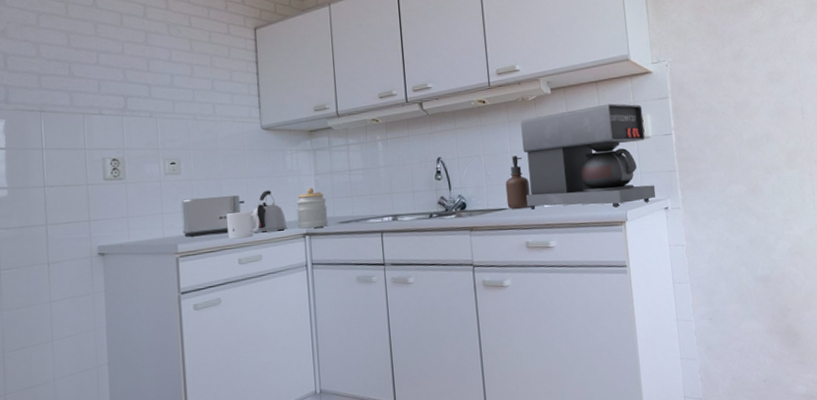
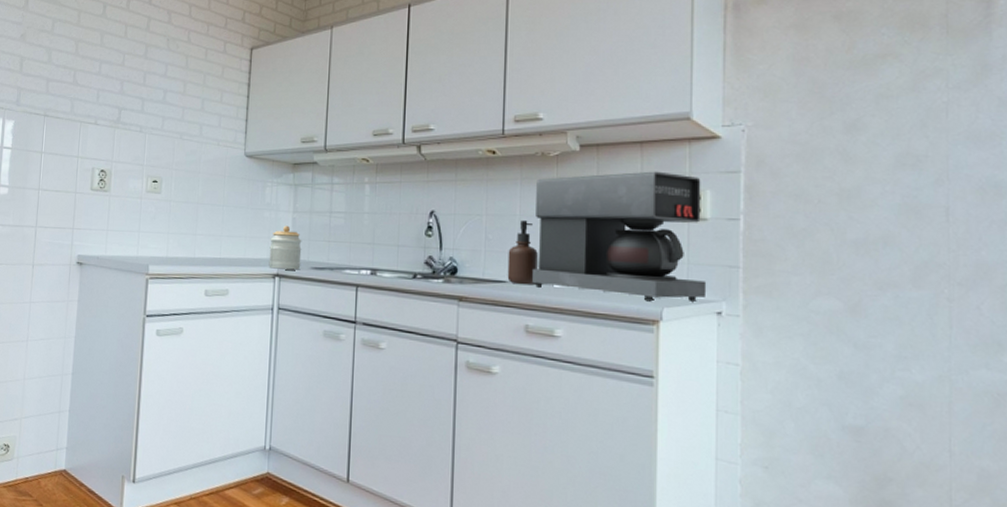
toaster: present [182,195,245,237] -> none [155,220,219,261]
mug: present [225,211,260,239] -> none [198,241,231,270]
kettle: present [251,190,288,233] -> none [223,222,258,268]

